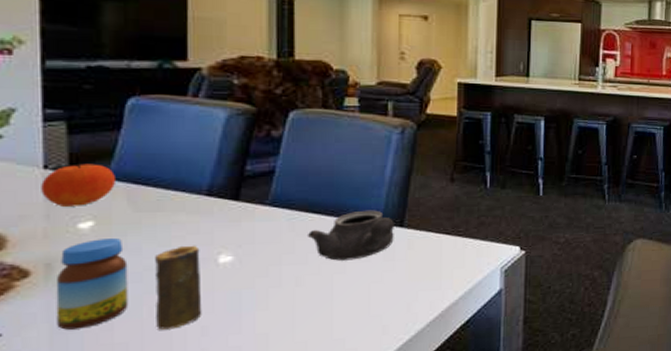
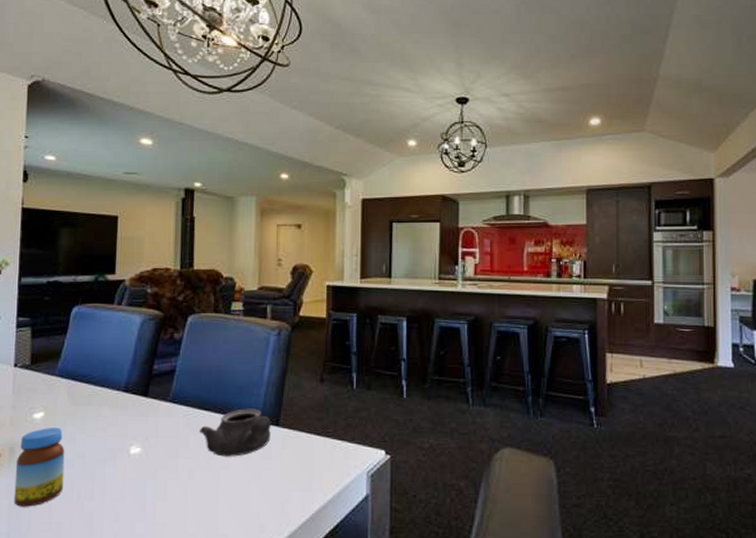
fruit: present [41,164,115,207] -> none [11,363,61,399]
candle: present [155,245,202,330] -> none [82,436,117,513]

